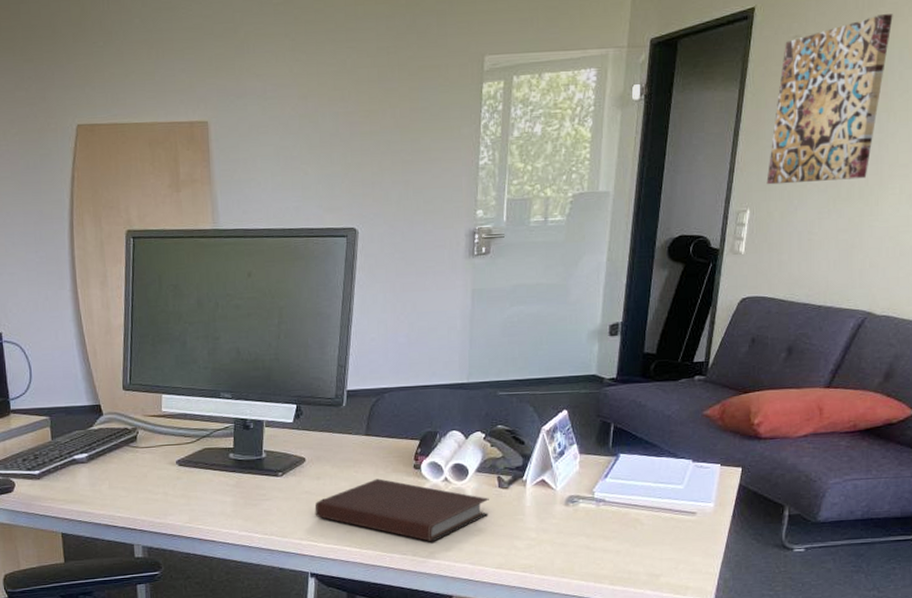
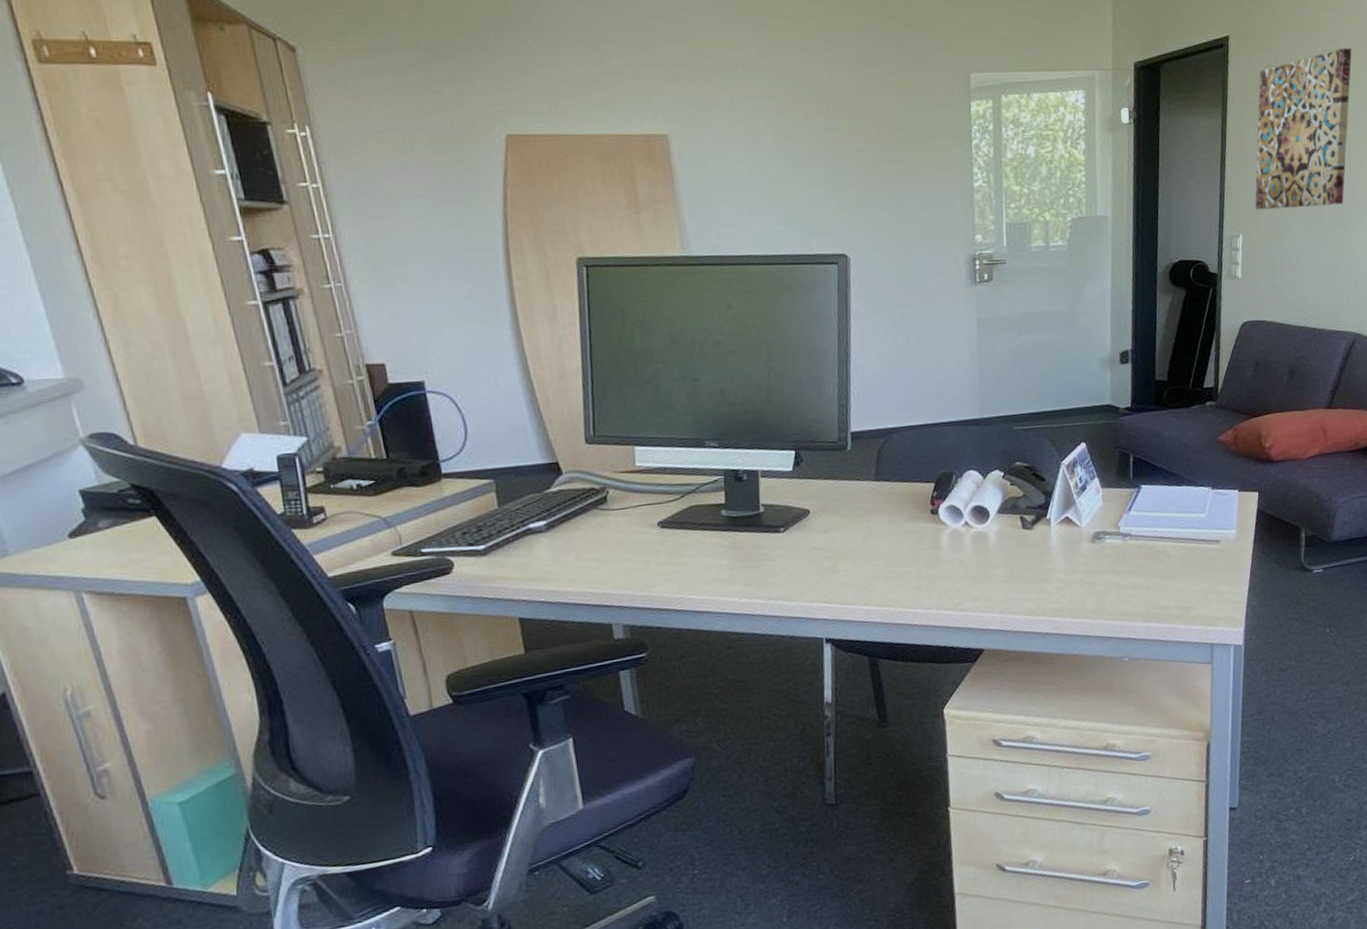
notebook: present [314,478,489,542] -> none [824,527,1014,593]

